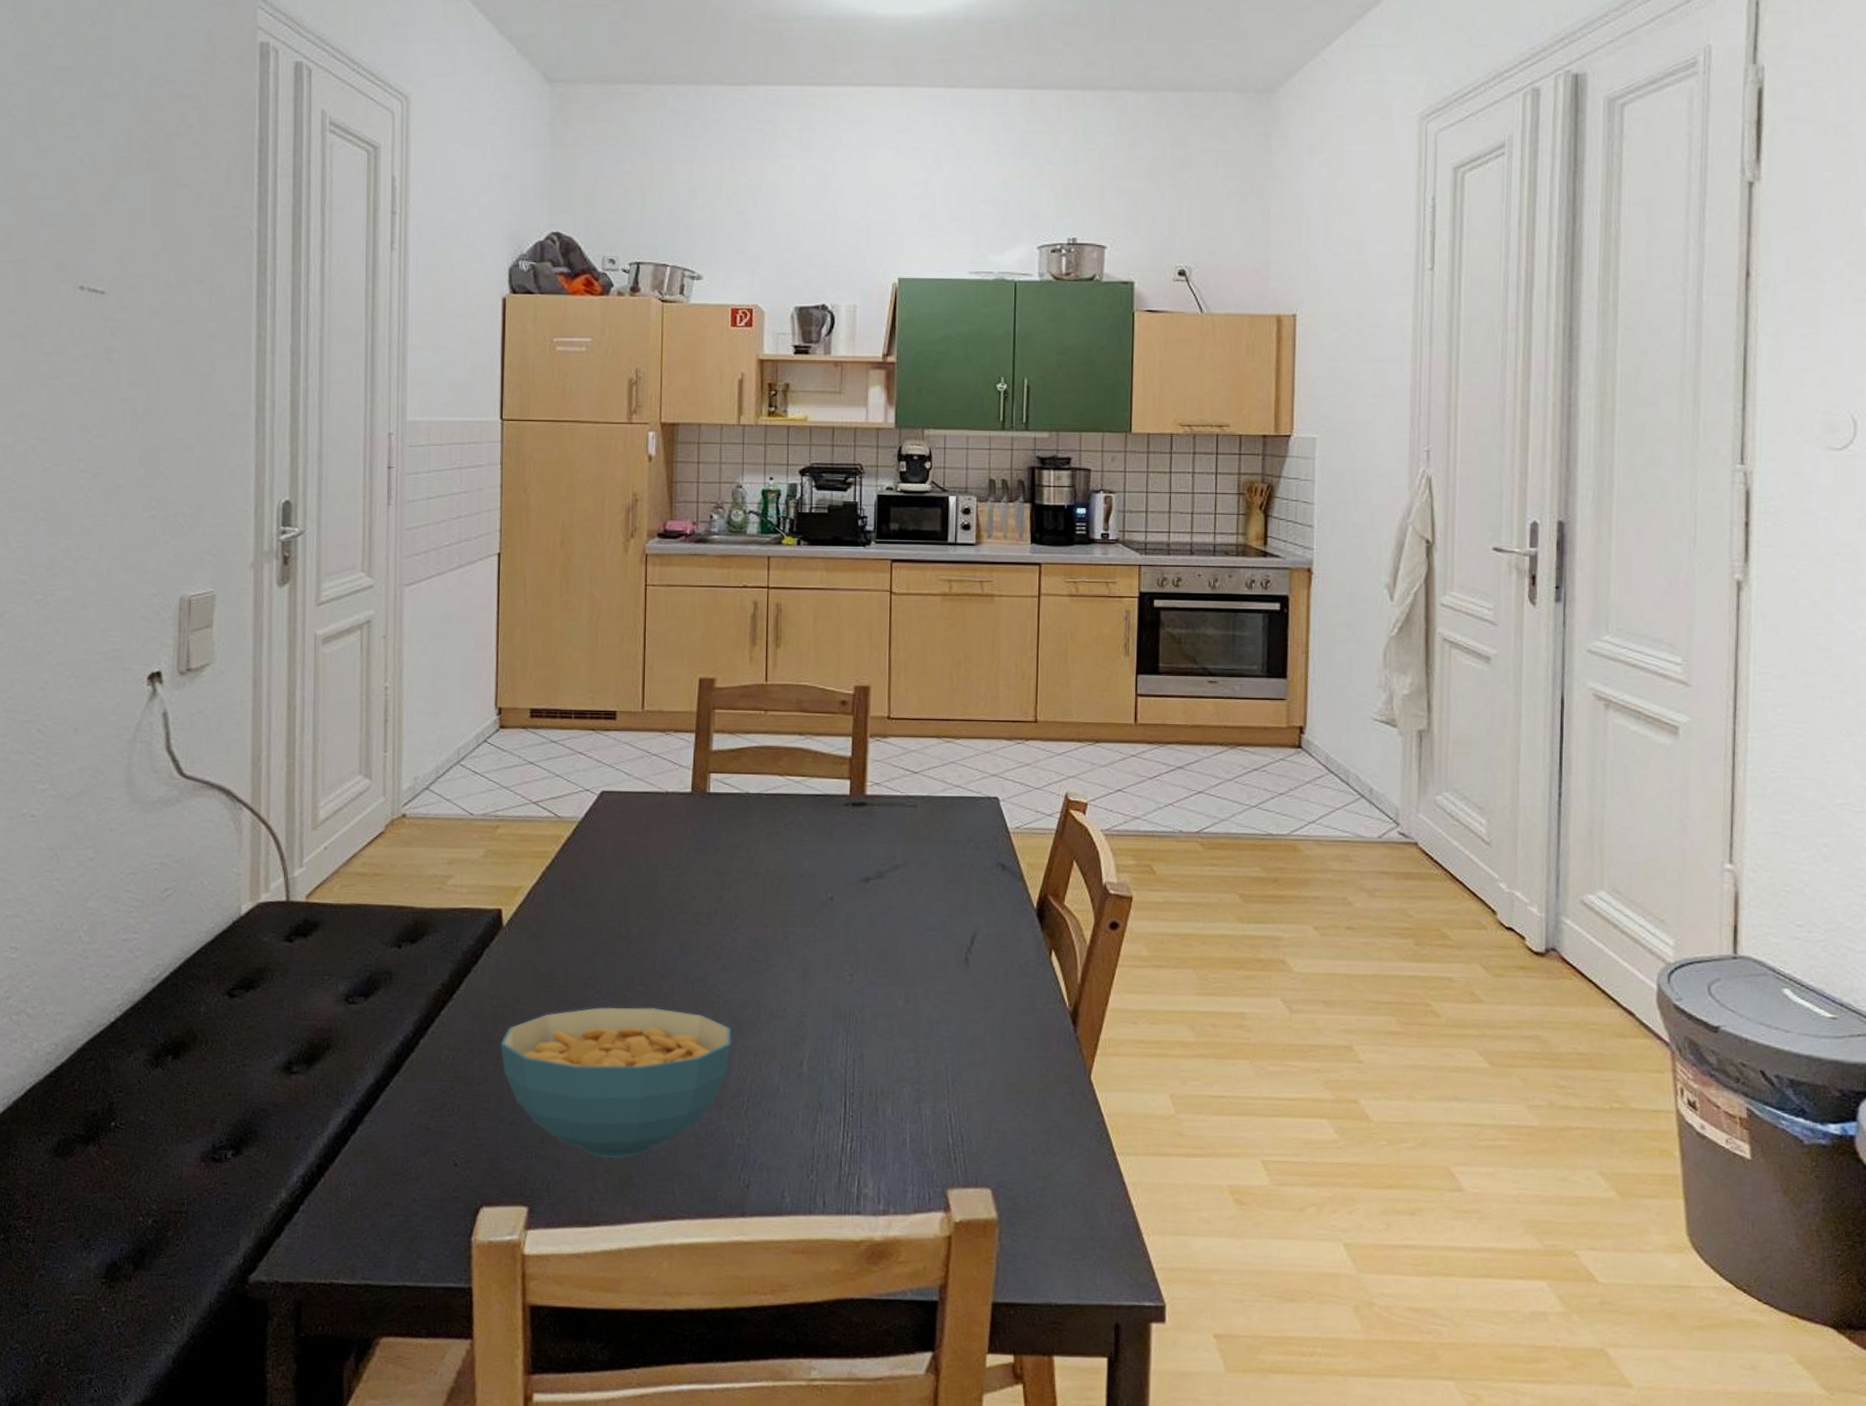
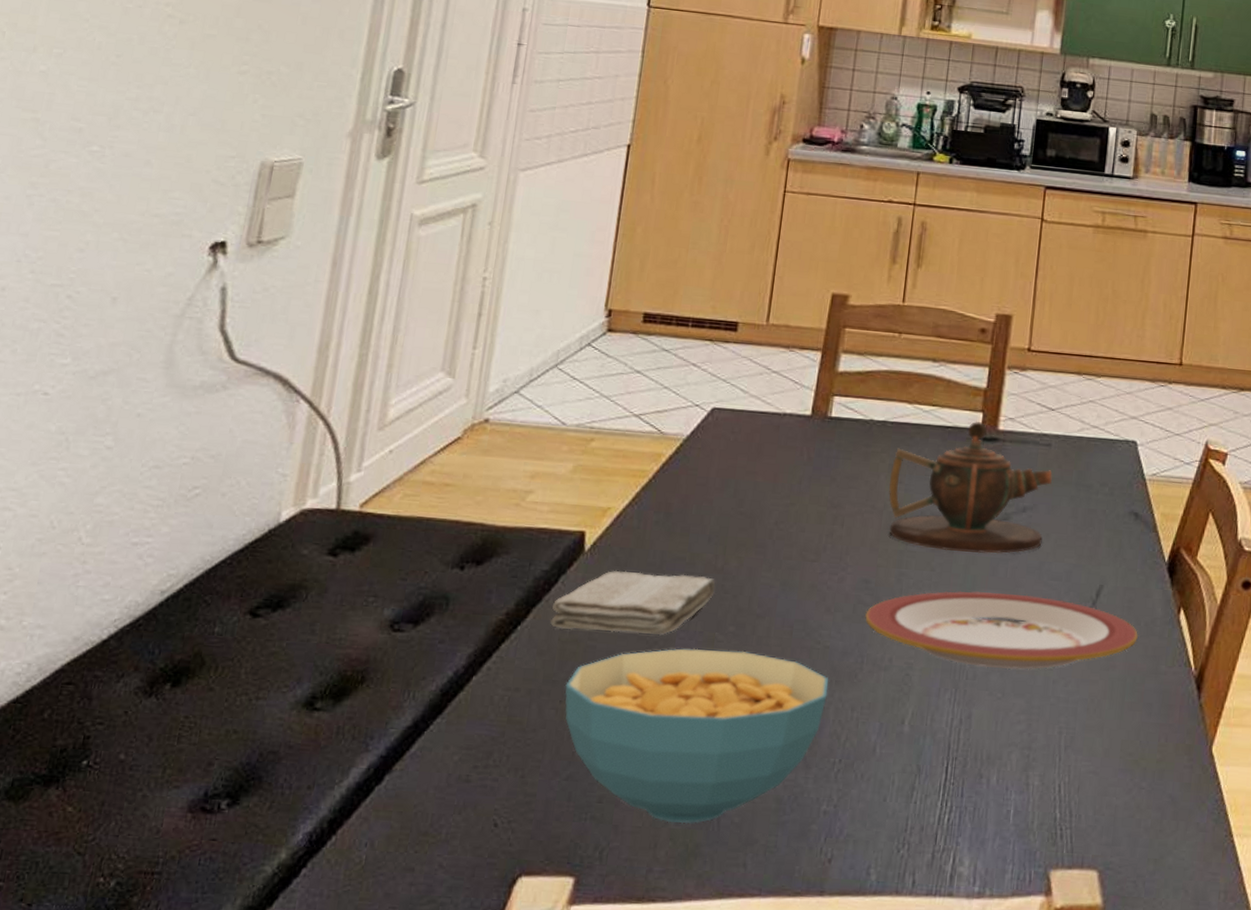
washcloth: none [480,941,622,997] -> present [549,570,716,636]
plate: none [757,944,1014,1014] -> present [864,591,1139,670]
teapot: none [769,789,920,910] -> present [889,422,1052,554]

